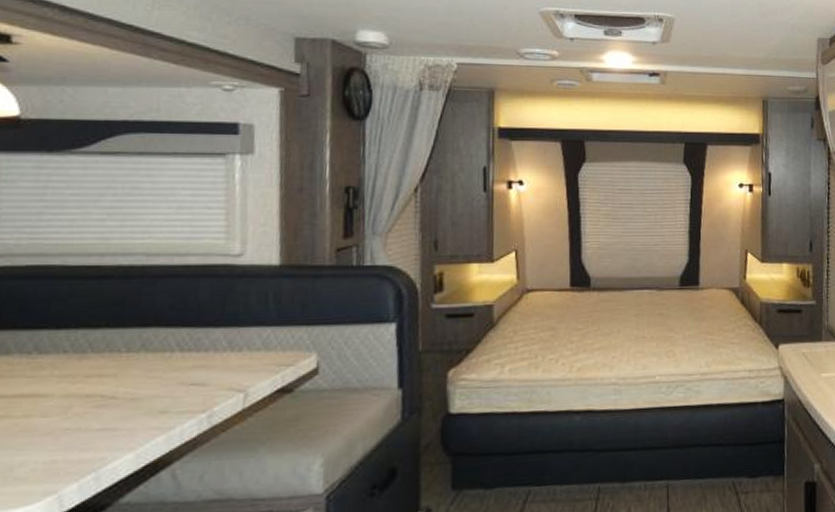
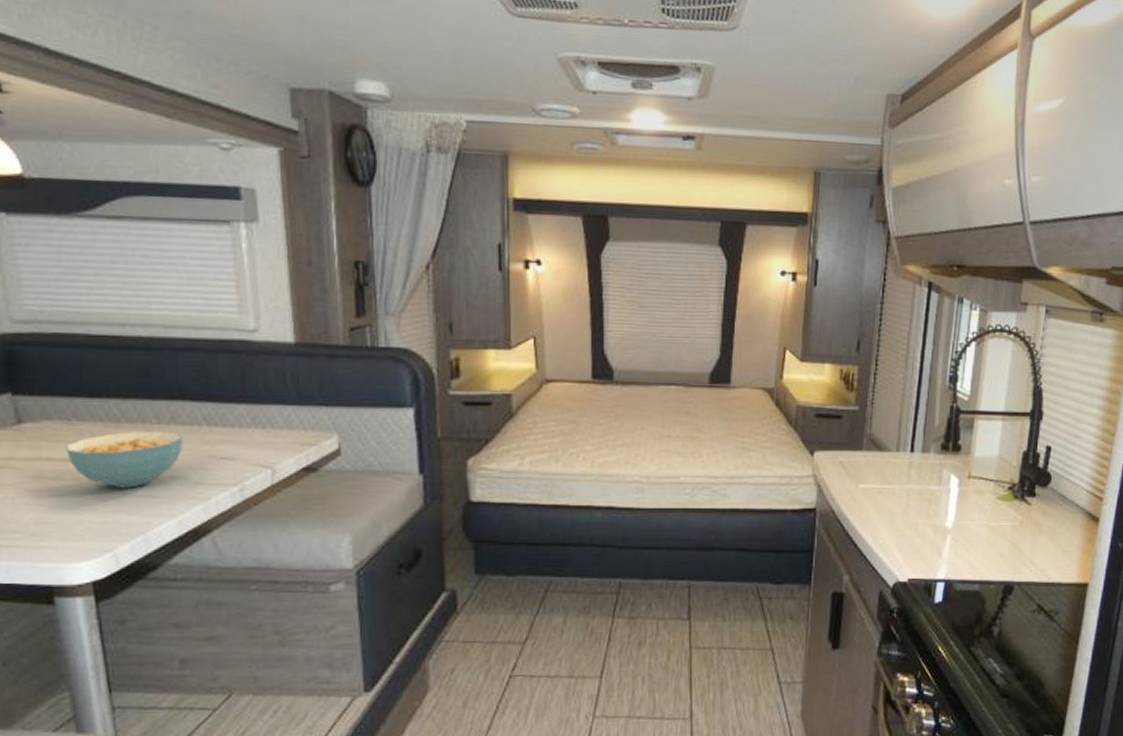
cereal bowl: none [20,359,152,423] -> present [66,430,183,488]

